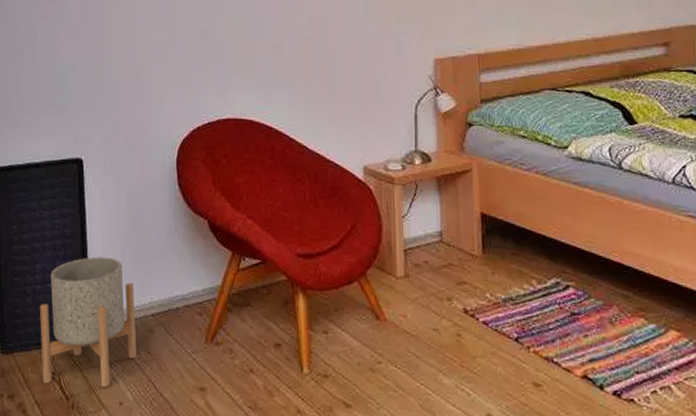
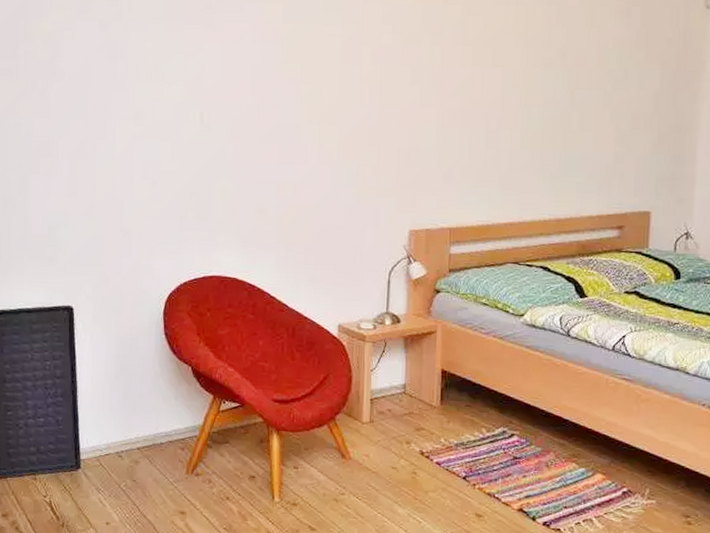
planter: present [39,257,137,388] -> none [31,395,123,510]

